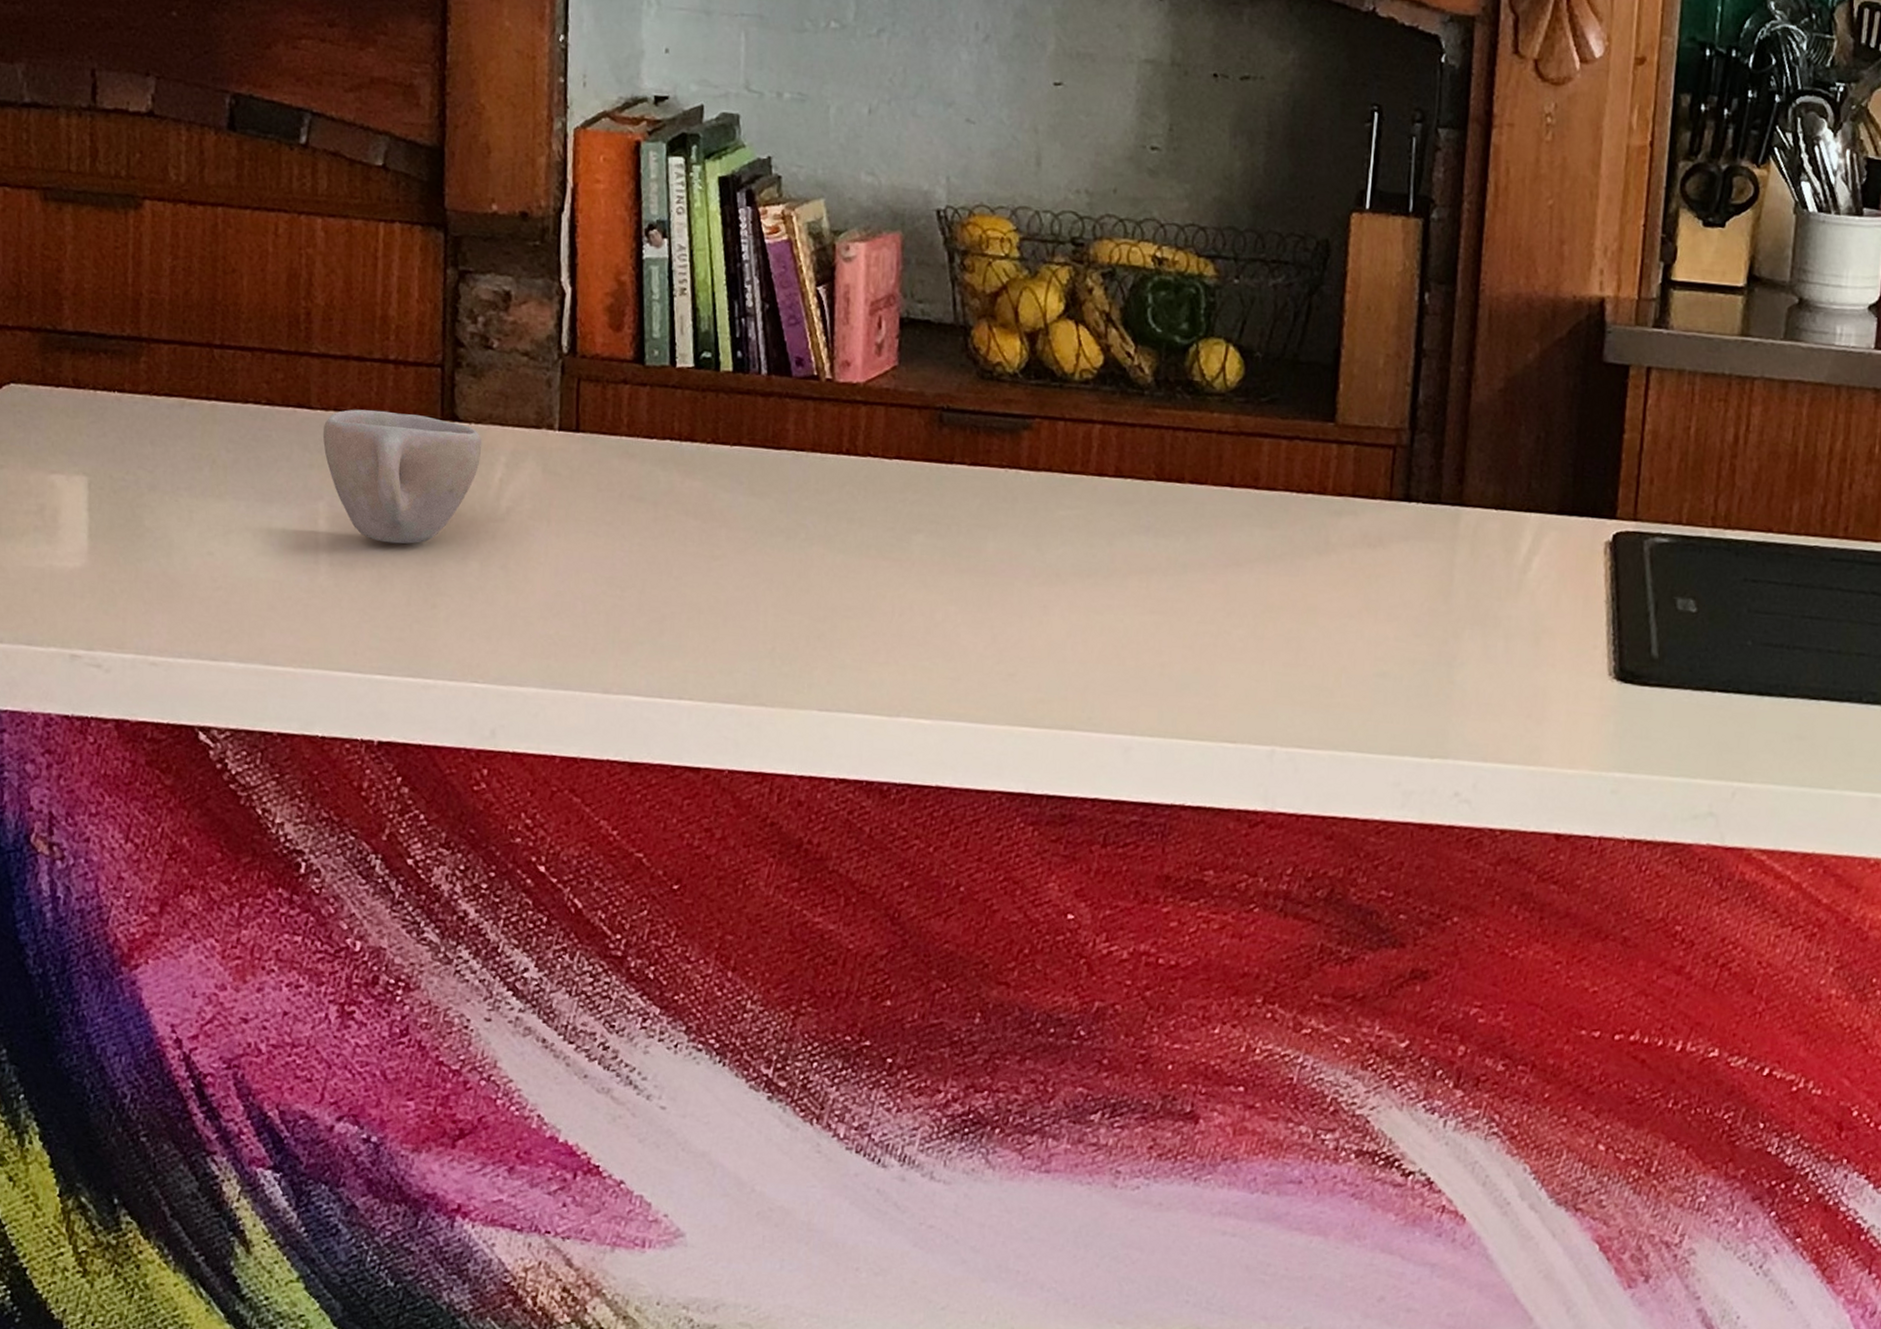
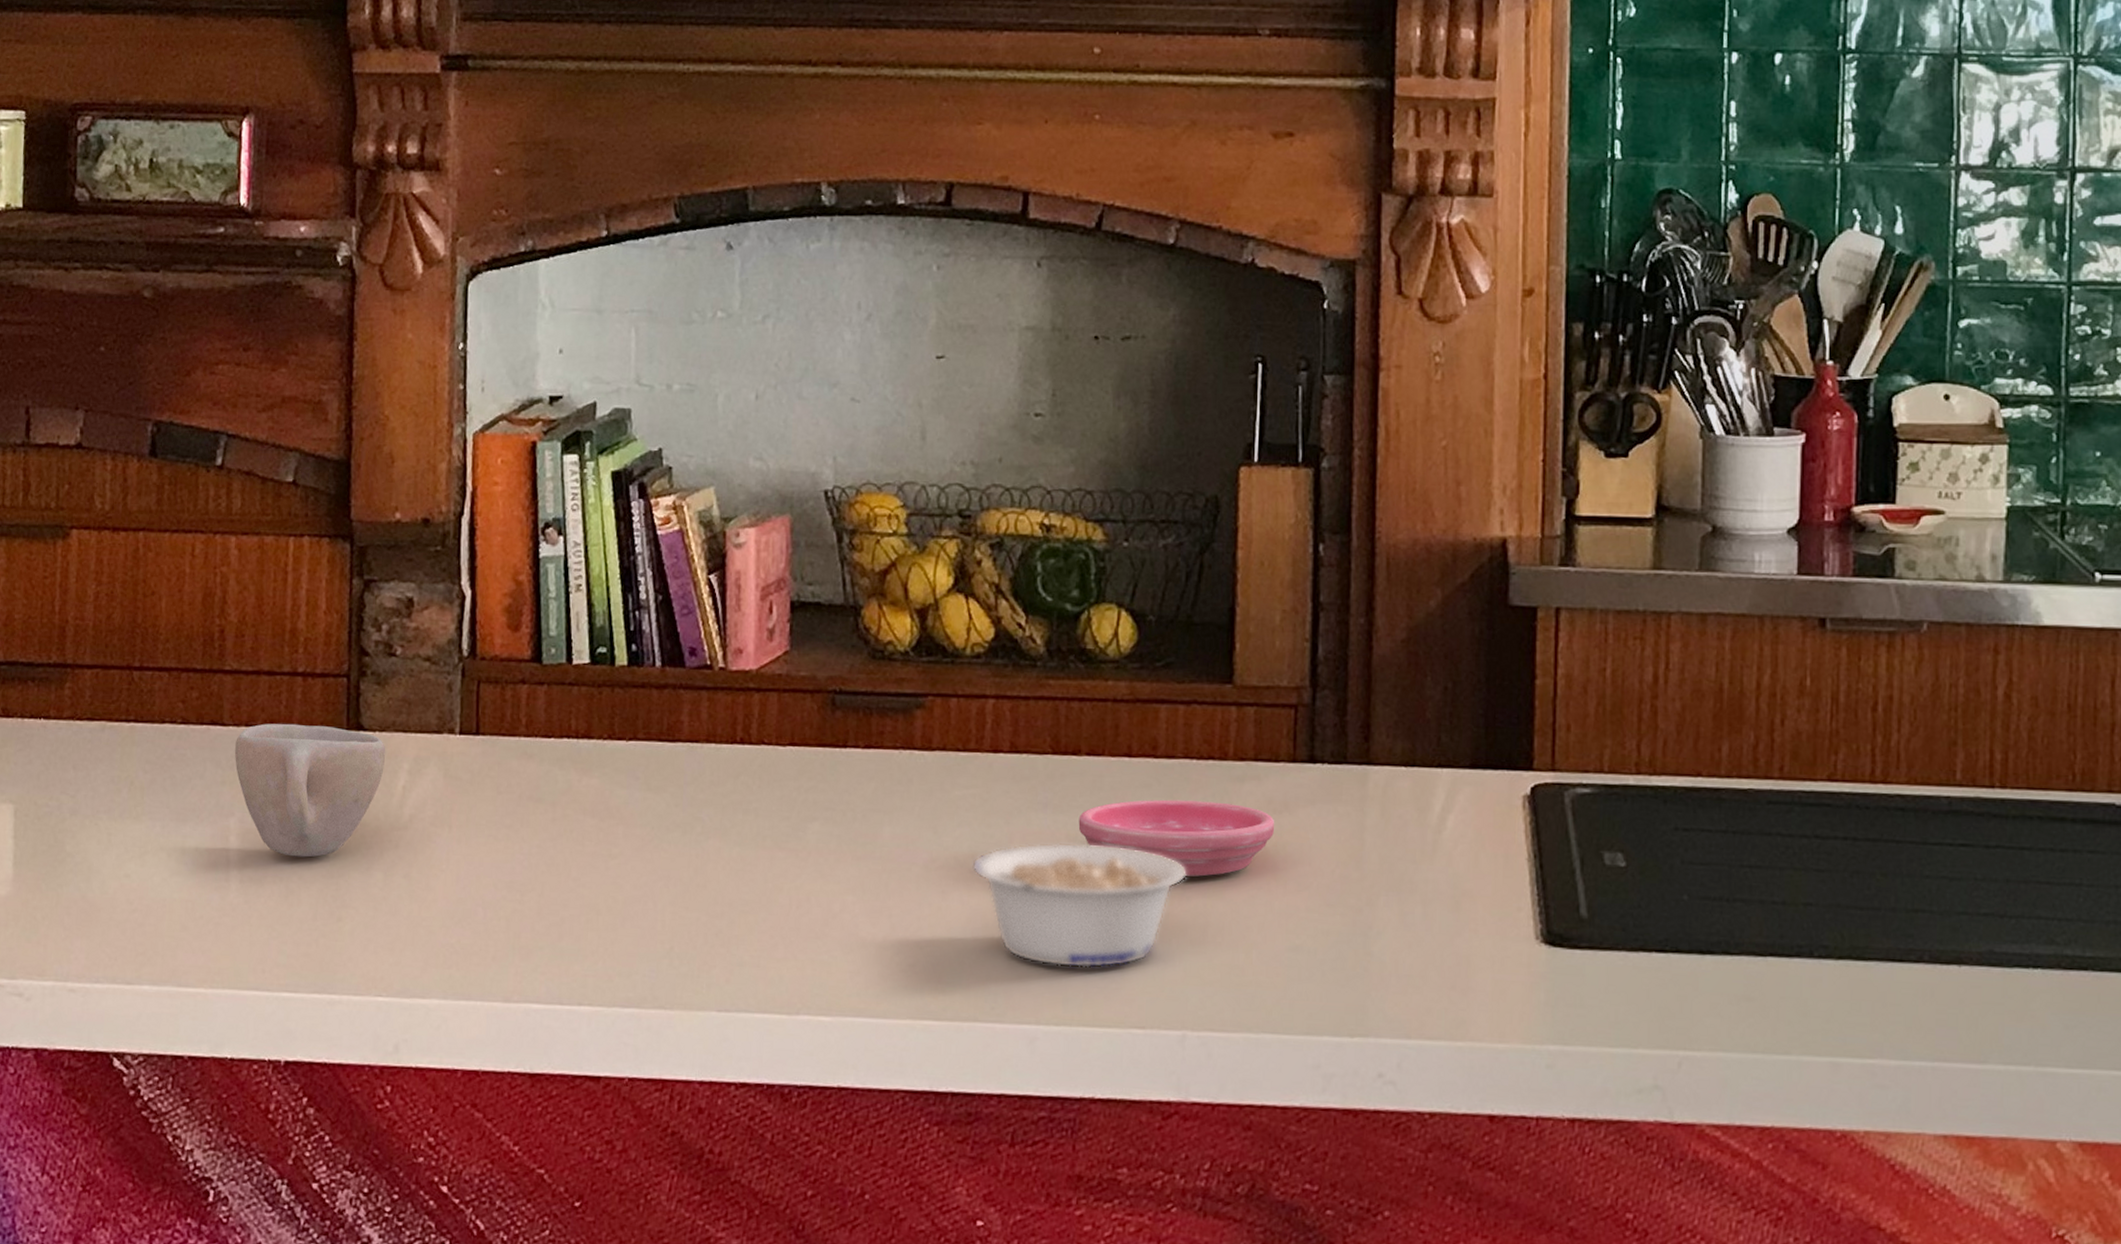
legume: none [1074,564,1282,685] -> present [972,842,1186,969]
saucer: none [1179,528,1369,604] -> present [1078,799,1275,877]

